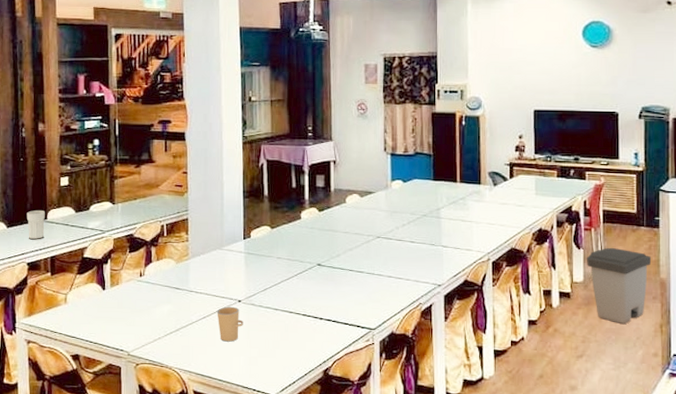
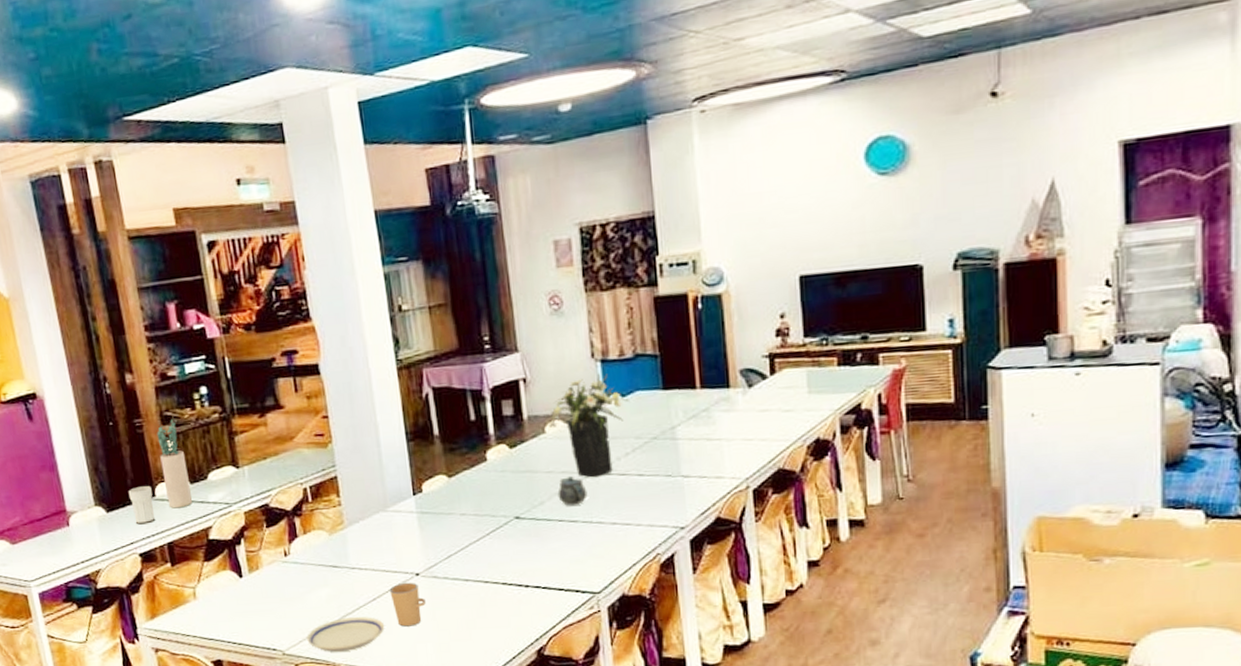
vase: none [55,158,75,230] -> present [156,415,192,509]
plate: none [148,329,210,357] -> present [307,616,385,652]
flower arrangement: none [349,163,409,240] -> present [549,373,629,478]
teapot: none [350,237,372,260] -> present [557,475,588,505]
trash can: present [586,247,652,324] -> none [884,453,979,554]

